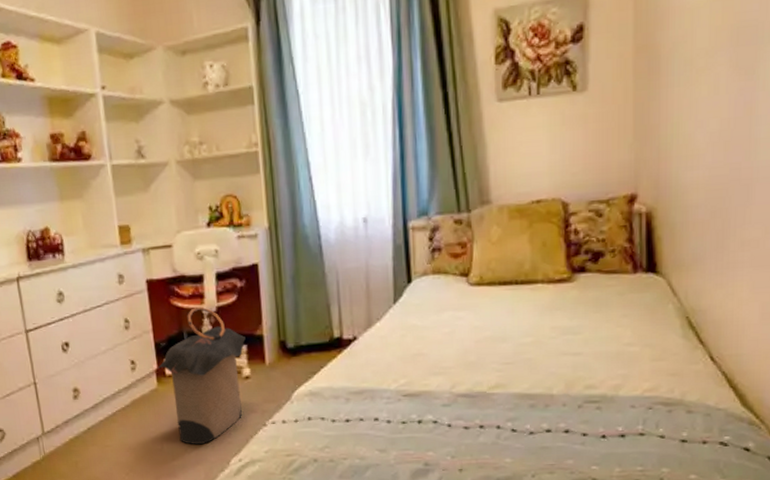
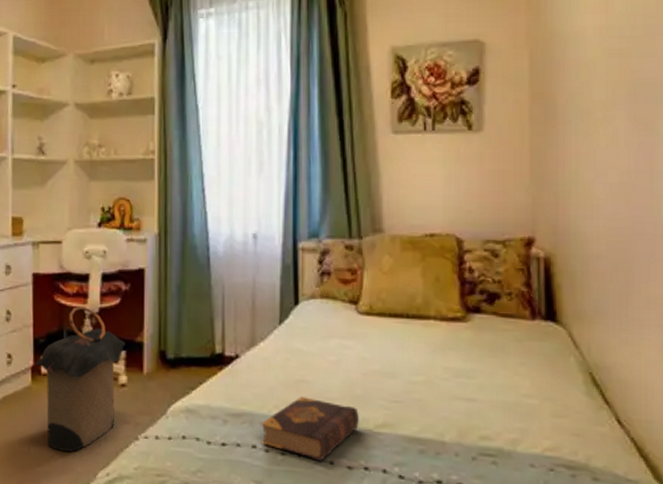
book: none [382,369,473,425] -> present [261,397,359,461]

